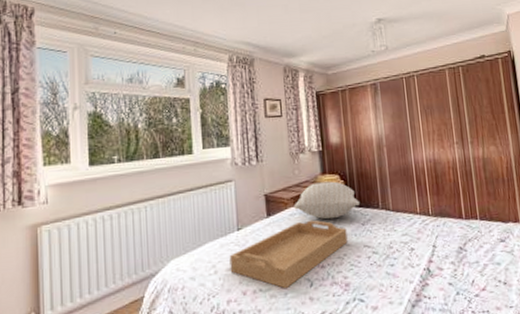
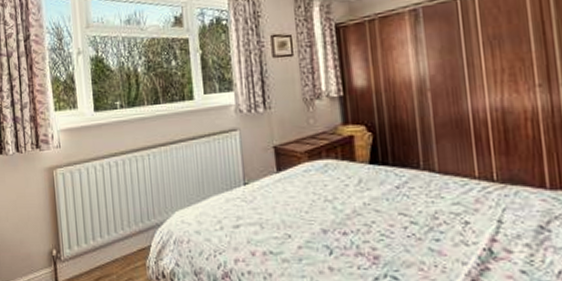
serving tray: present [229,220,348,289] -> none [236,178,377,254]
pillow: present [293,181,359,220] -> none [308,133,393,179]

